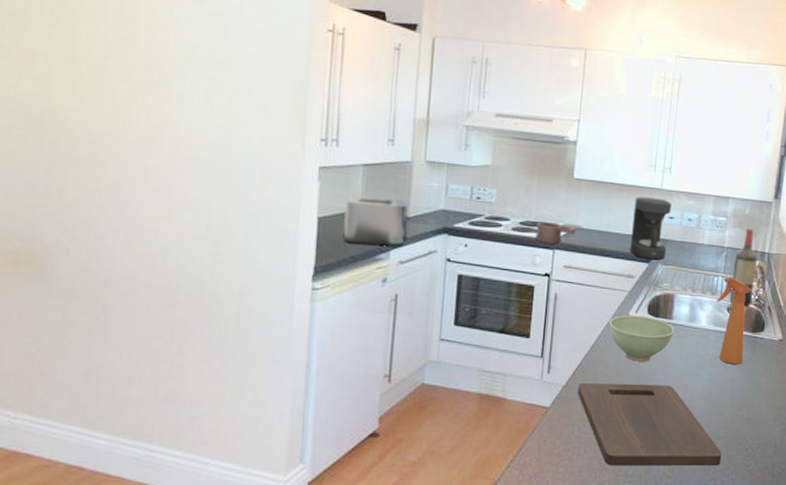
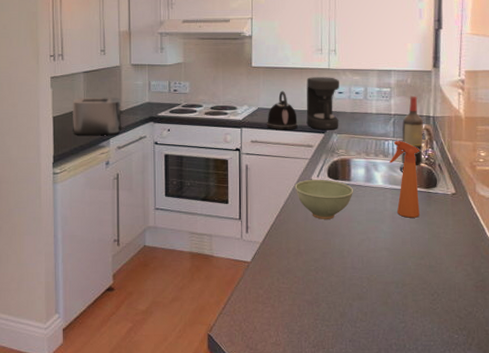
cooking pot: present [535,222,582,244] -> none [225,105,263,123]
cutting board: present [578,382,722,466] -> none [274,239,409,311]
kettle: none [584,209,620,257] -> present [267,91,298,130]

